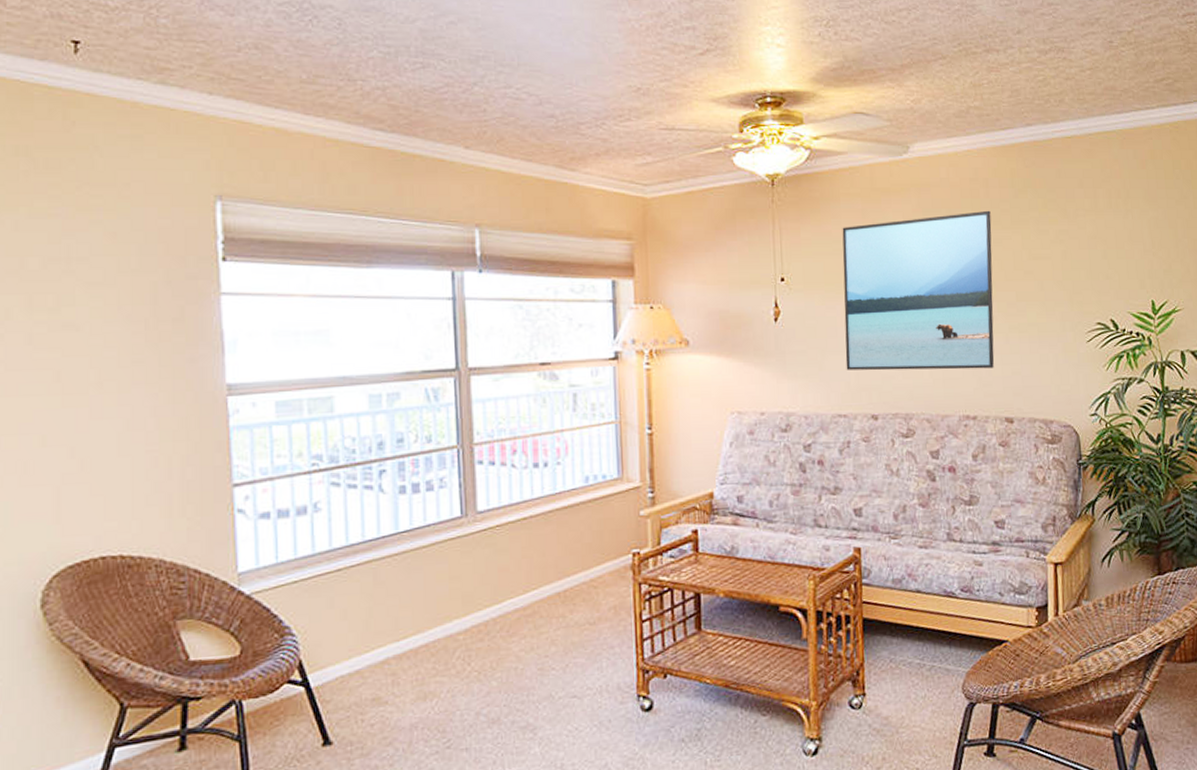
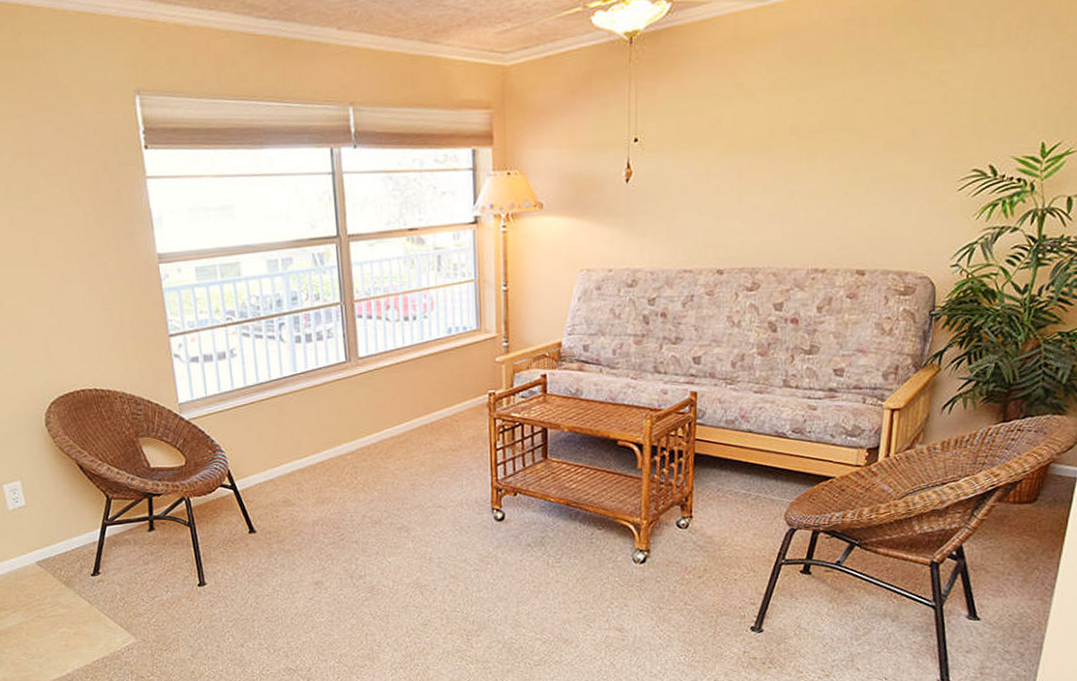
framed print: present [842,210,995,371] -> none [695,53,865,228]

